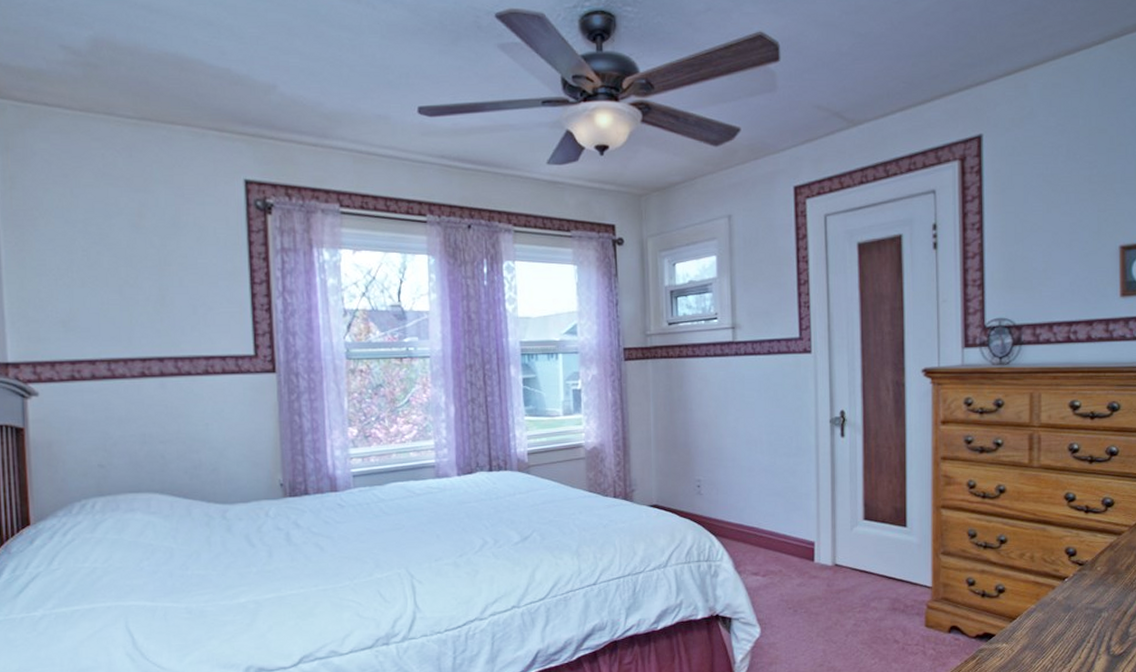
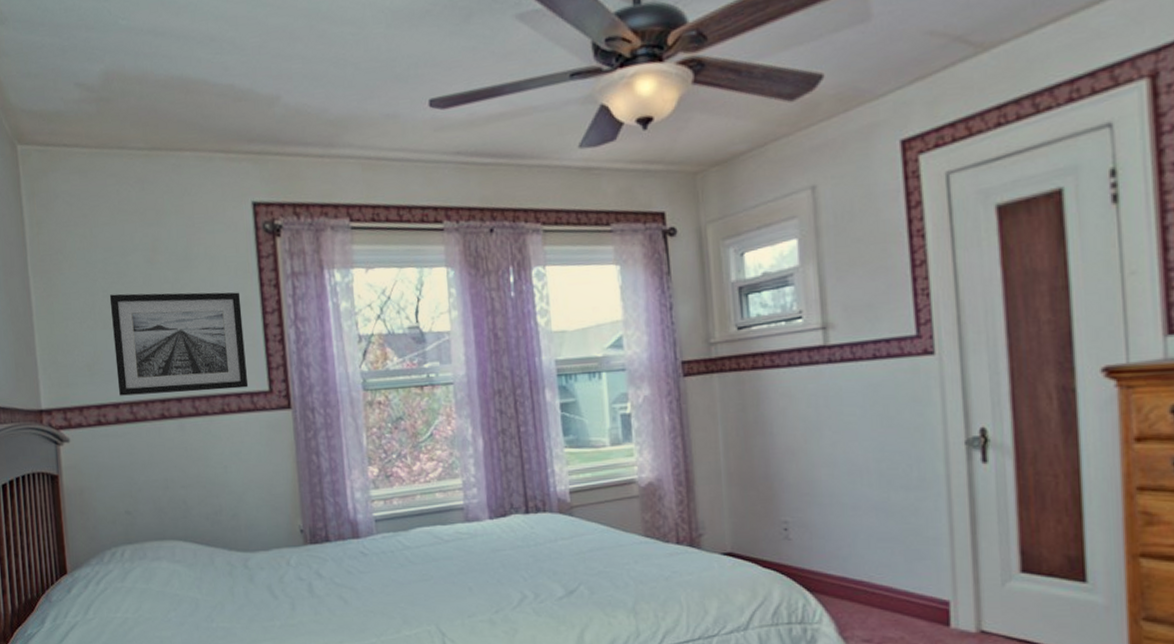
wall art: none [89,254,234,353] -> present [109,292,249,396]

